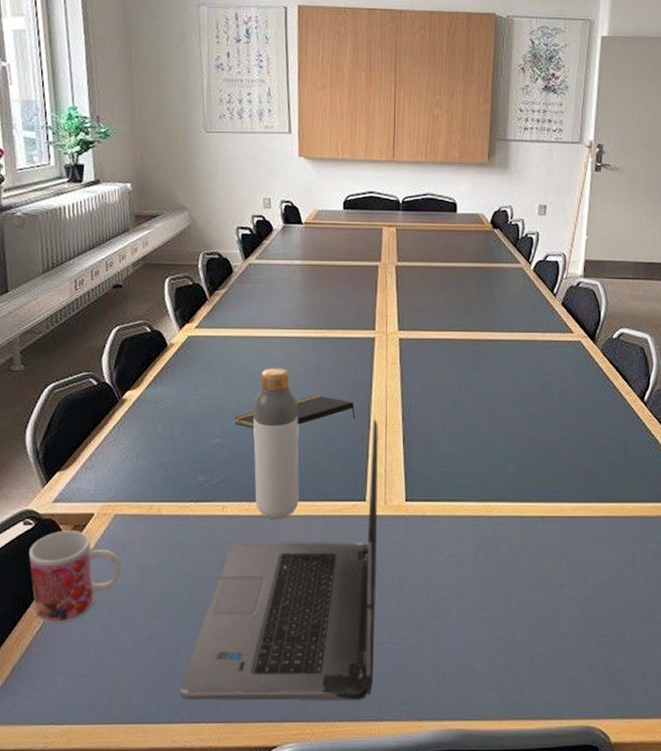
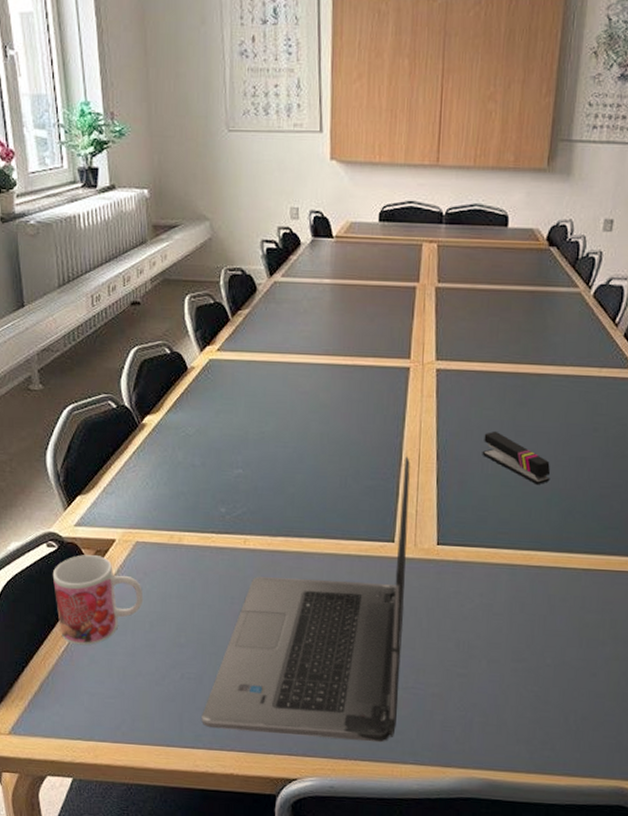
notepad: present [235,395,356,428] -> none [258,427,386,460]
bottle: present [253,368,299,519] -> none [276,396,325,556]
stapler: none [443,392,506,440] -> present [482,430,551,484]

